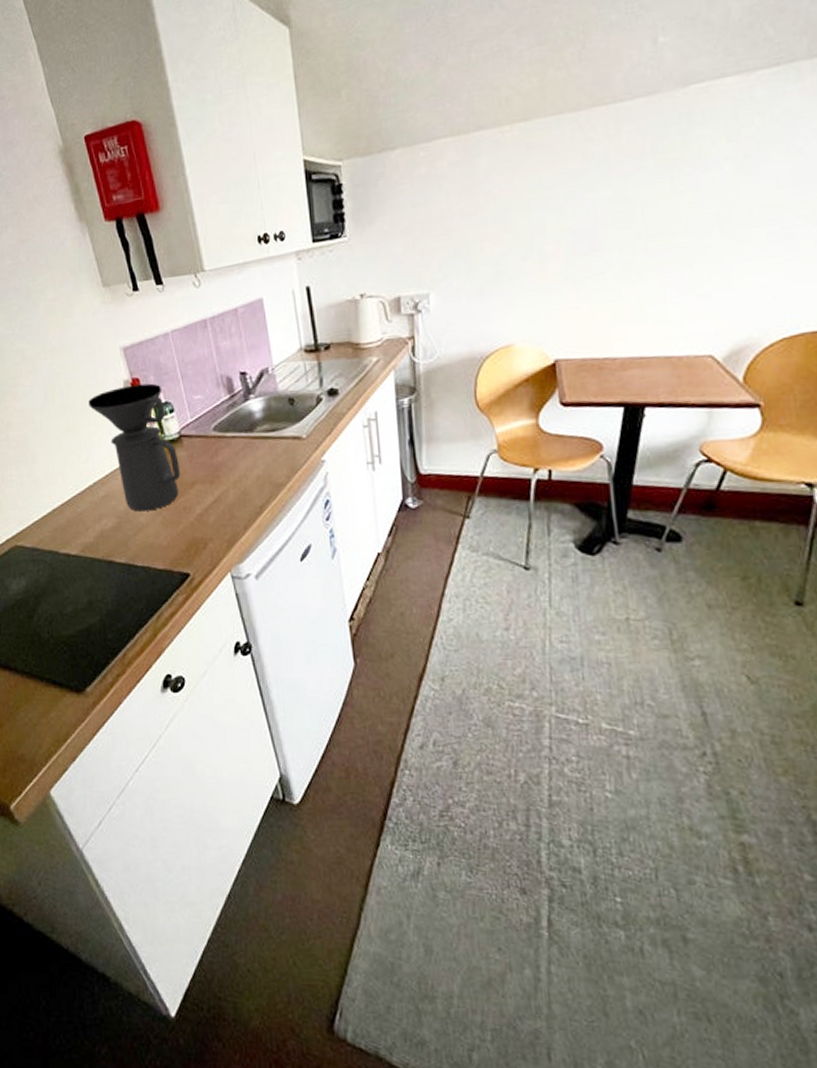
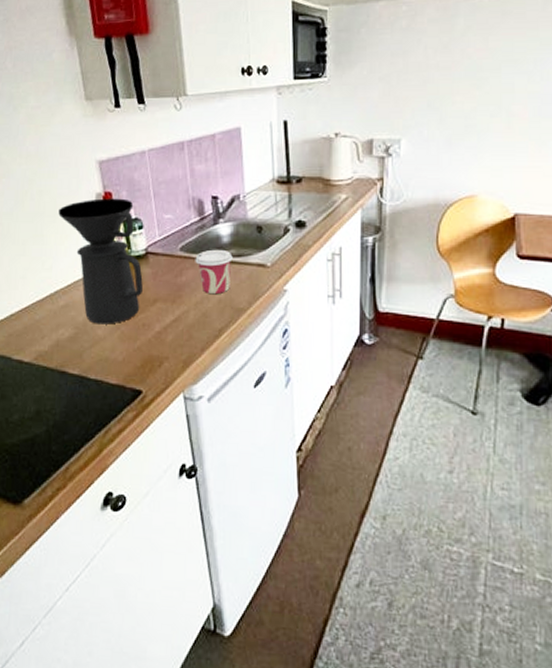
cup: none [229,425,267,472] -> present [195,249,233,295]

